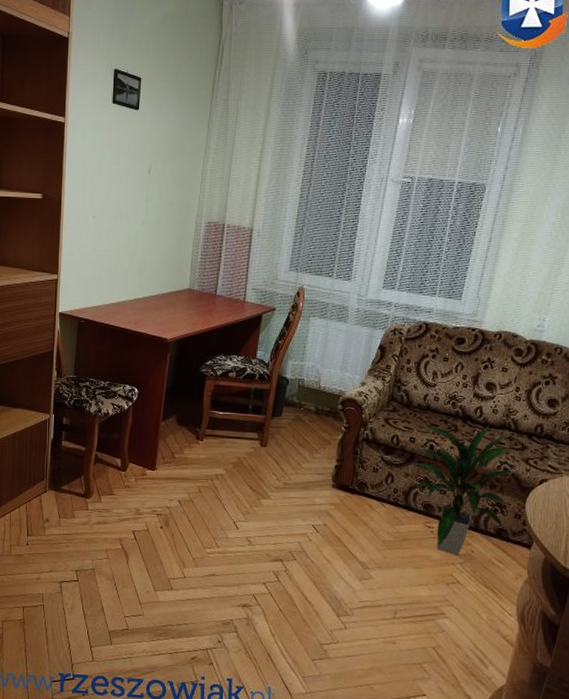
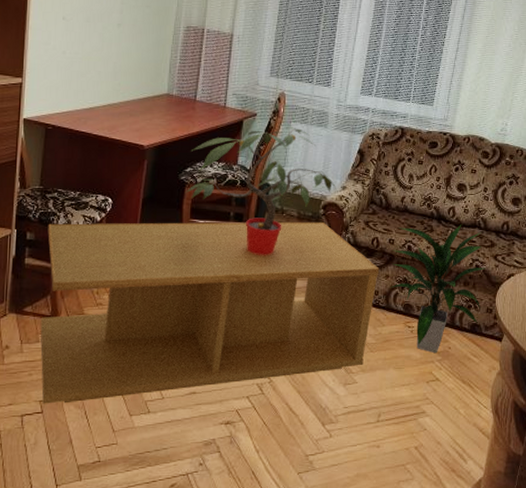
coffee table: none [75,410,399,575] -> present [40,222,380,404]
potted plant: none [206,322,356,448] -> present [186,127,337,255]

